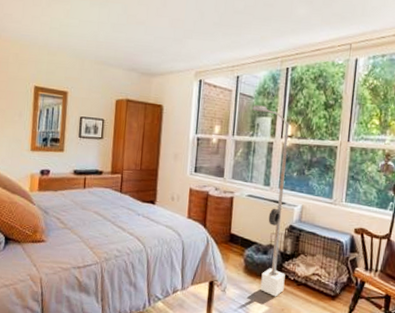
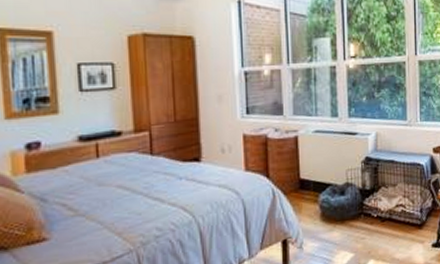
street lamp: present [252,105,290,297] -> none [307,25,368,240]

